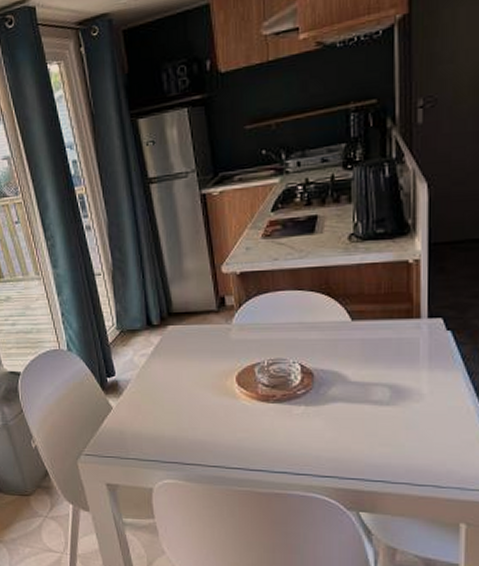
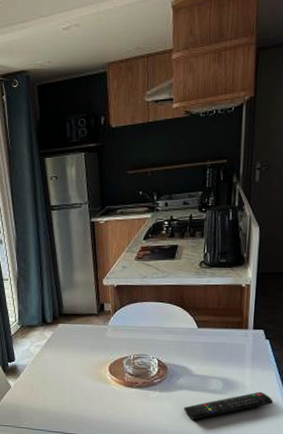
remote control: none [340,400,463,441] -> present [184,391,274,420]

